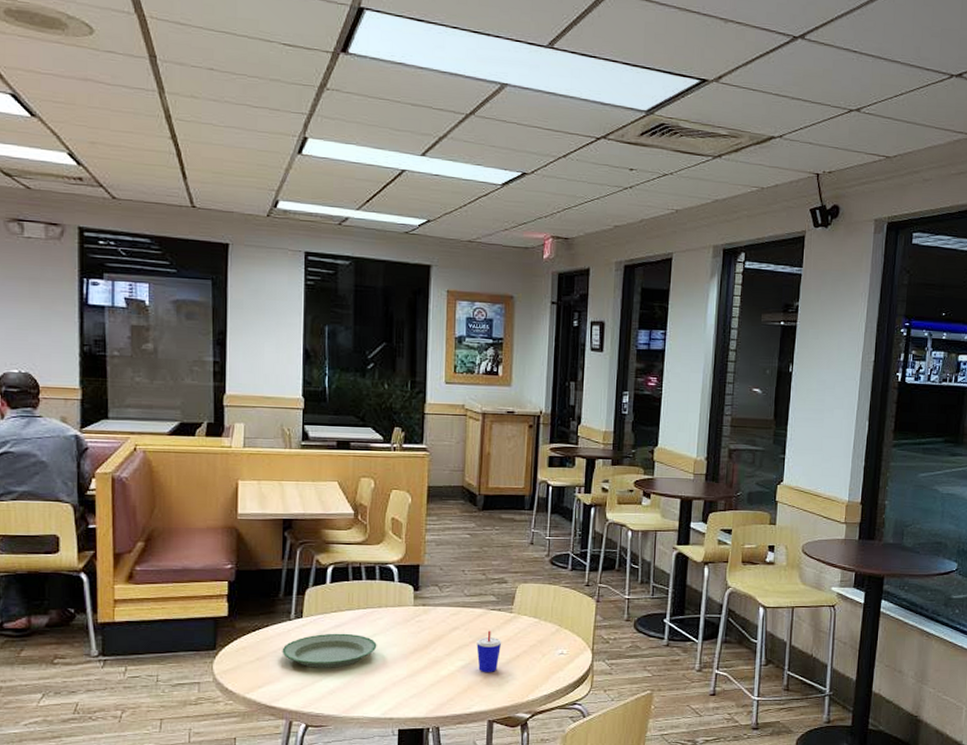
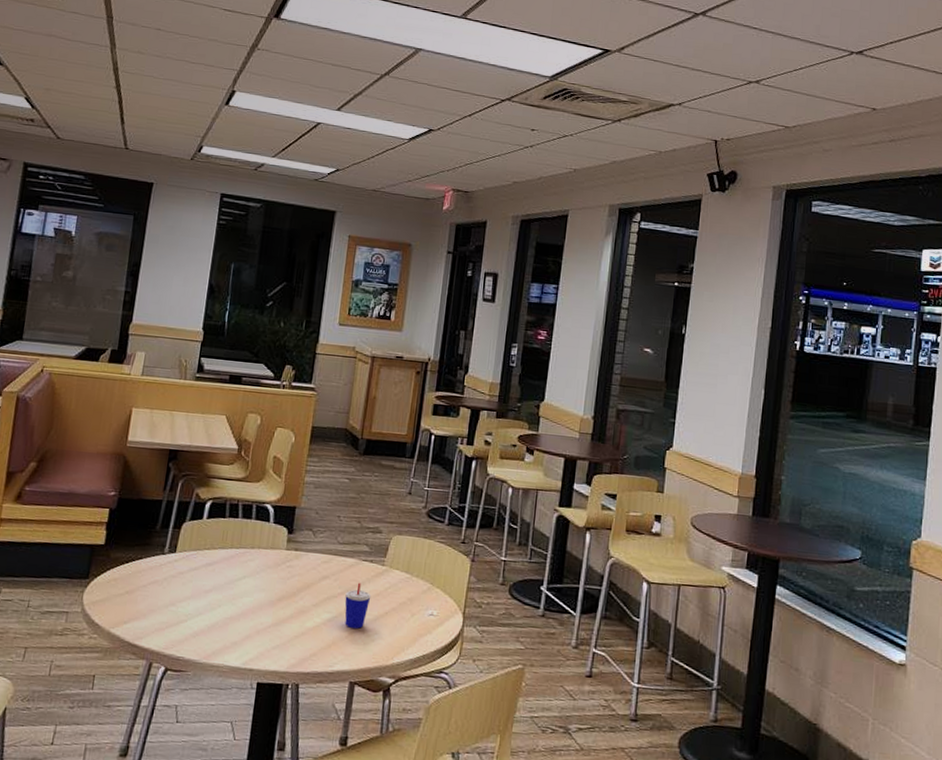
plate: present [282,633,377,668] -> none [151,571,246,609]

